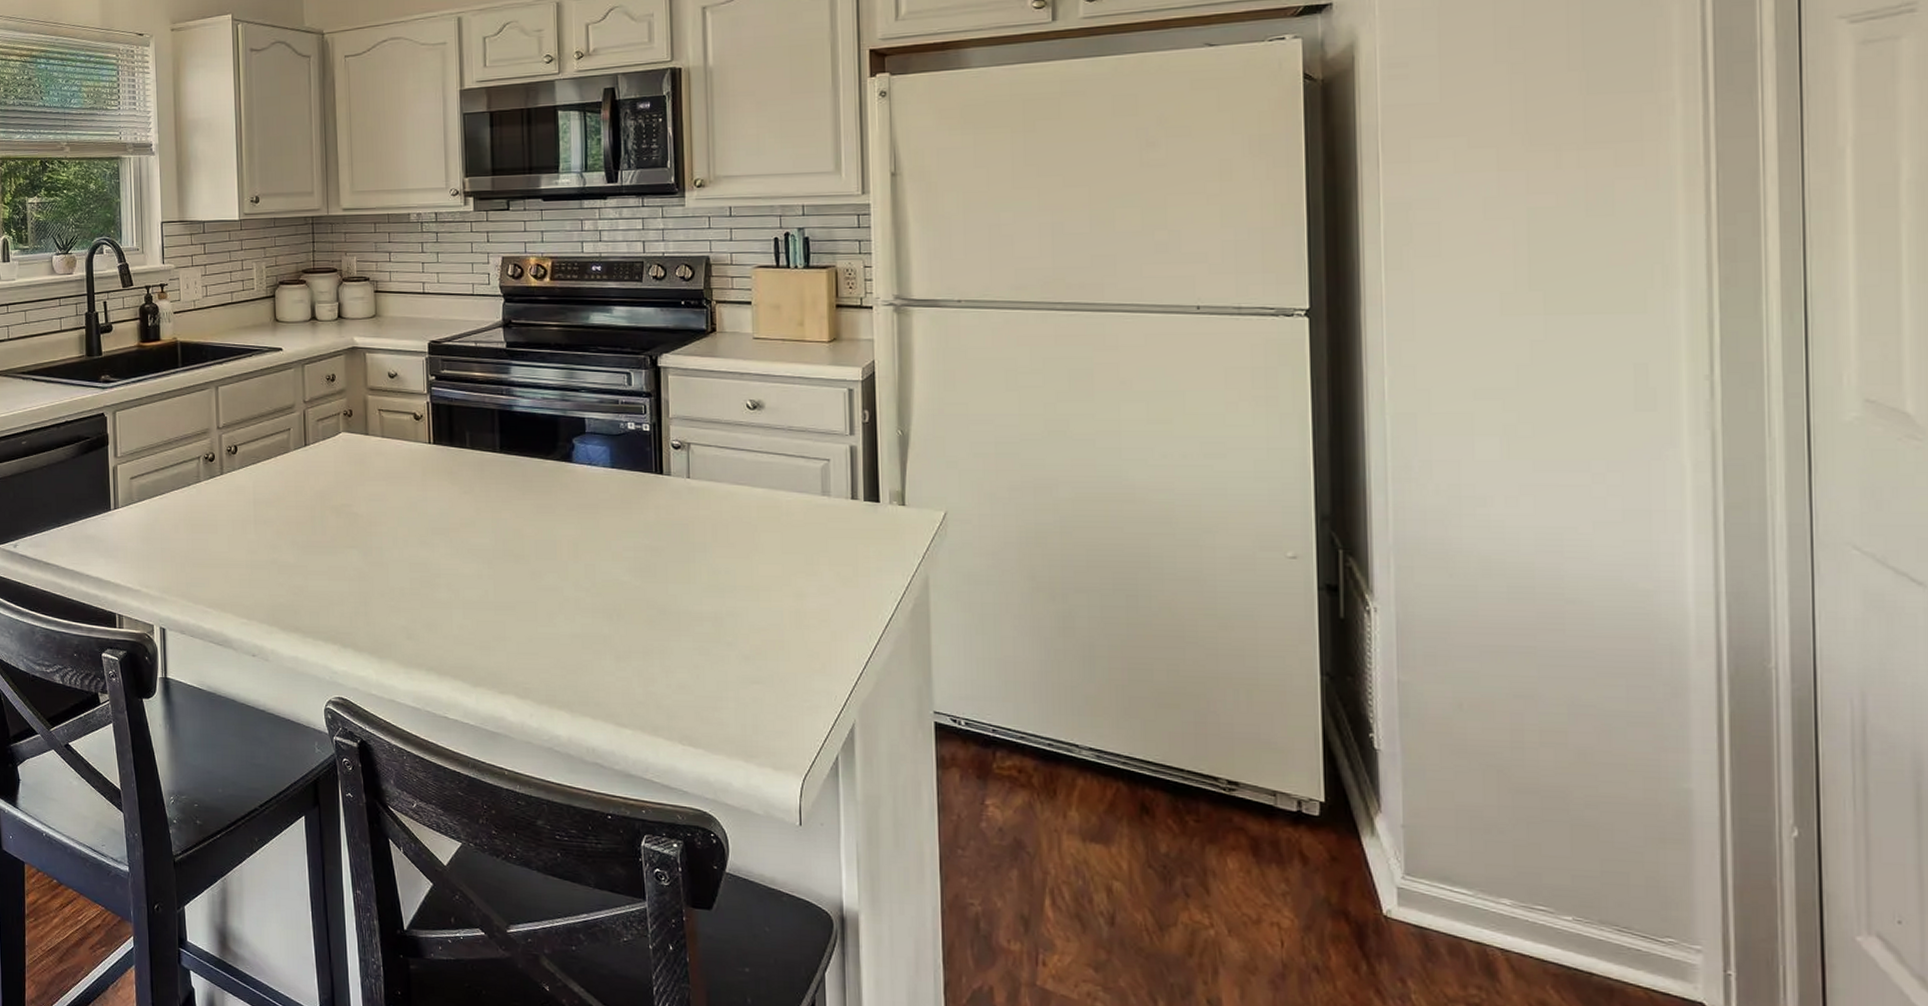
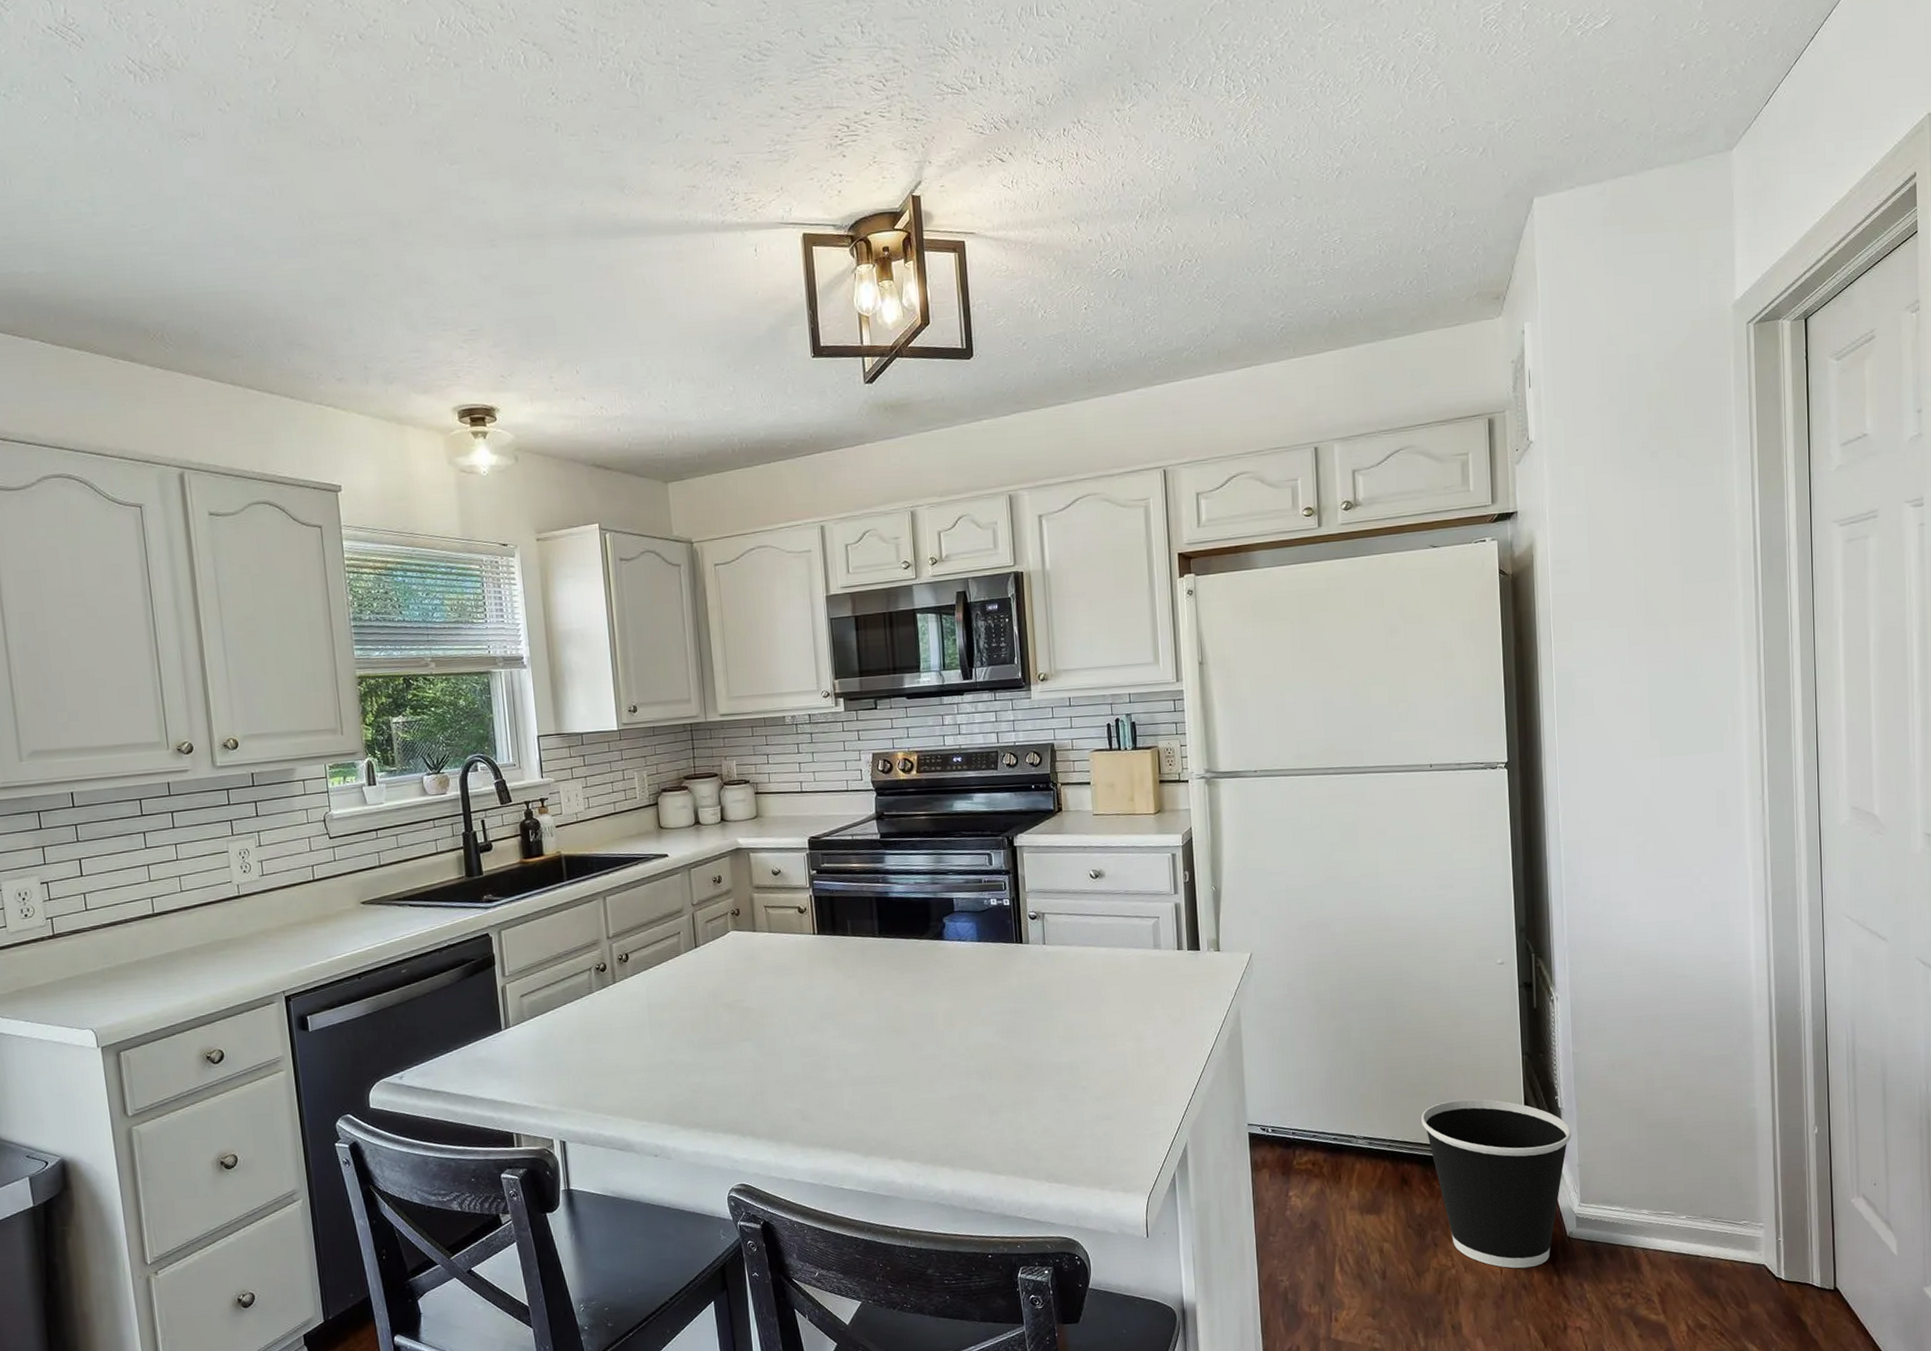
wastebasket: none [1171,719,1393,946] -> present [1421,1099,1572,1269]

